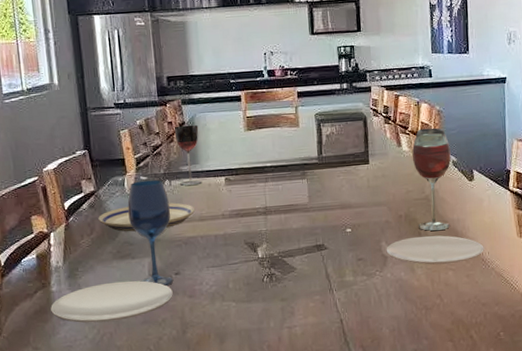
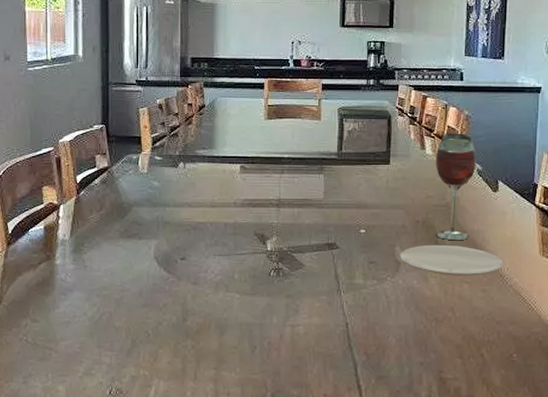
plate: present [51,280,173,323] -> none [53,261,177,301]
plate: present [98,202,195,232] -> none [109,185,207,212]
wineglass: present [127,179,174,286] -> none [140,161,182,270]
wineglass: present [174,124,202,186] -> none [193,108,218,169]

